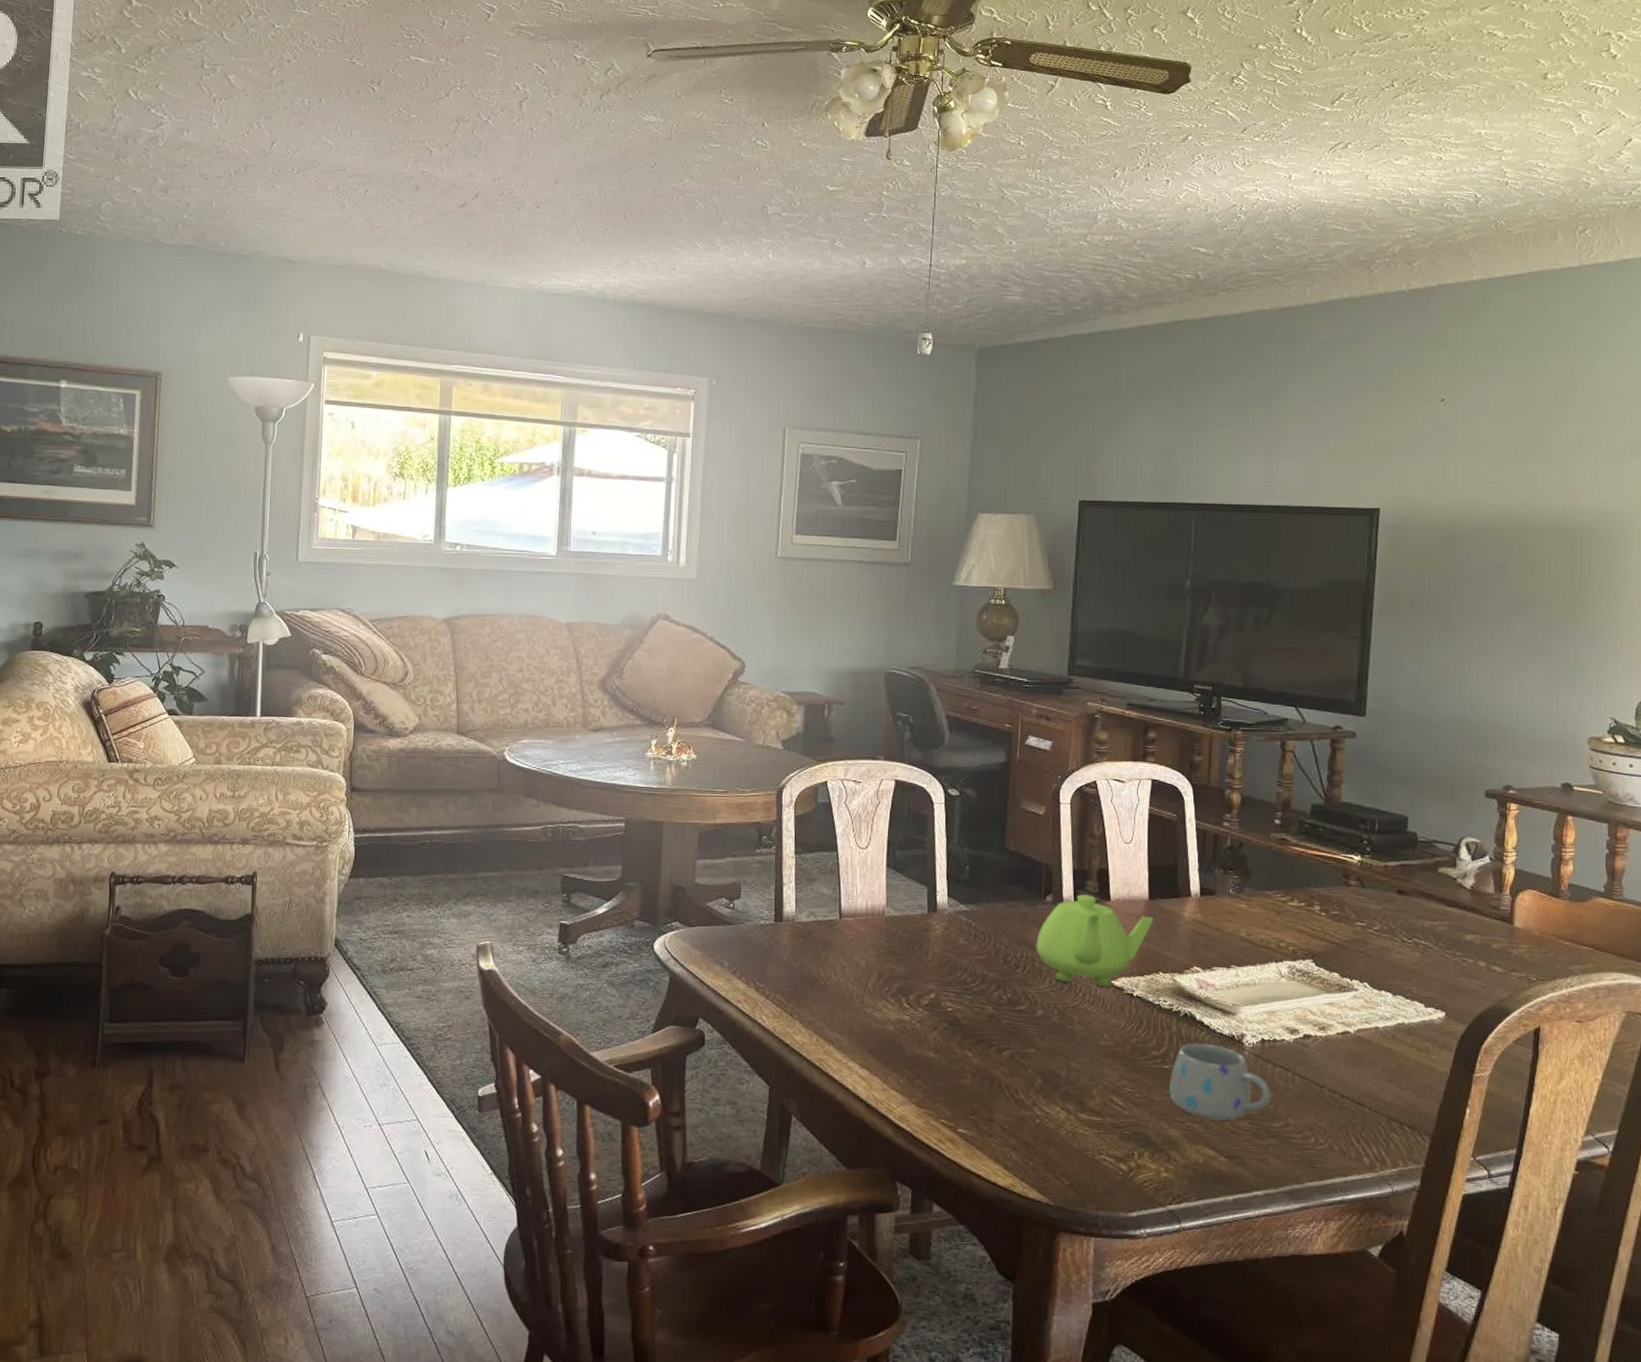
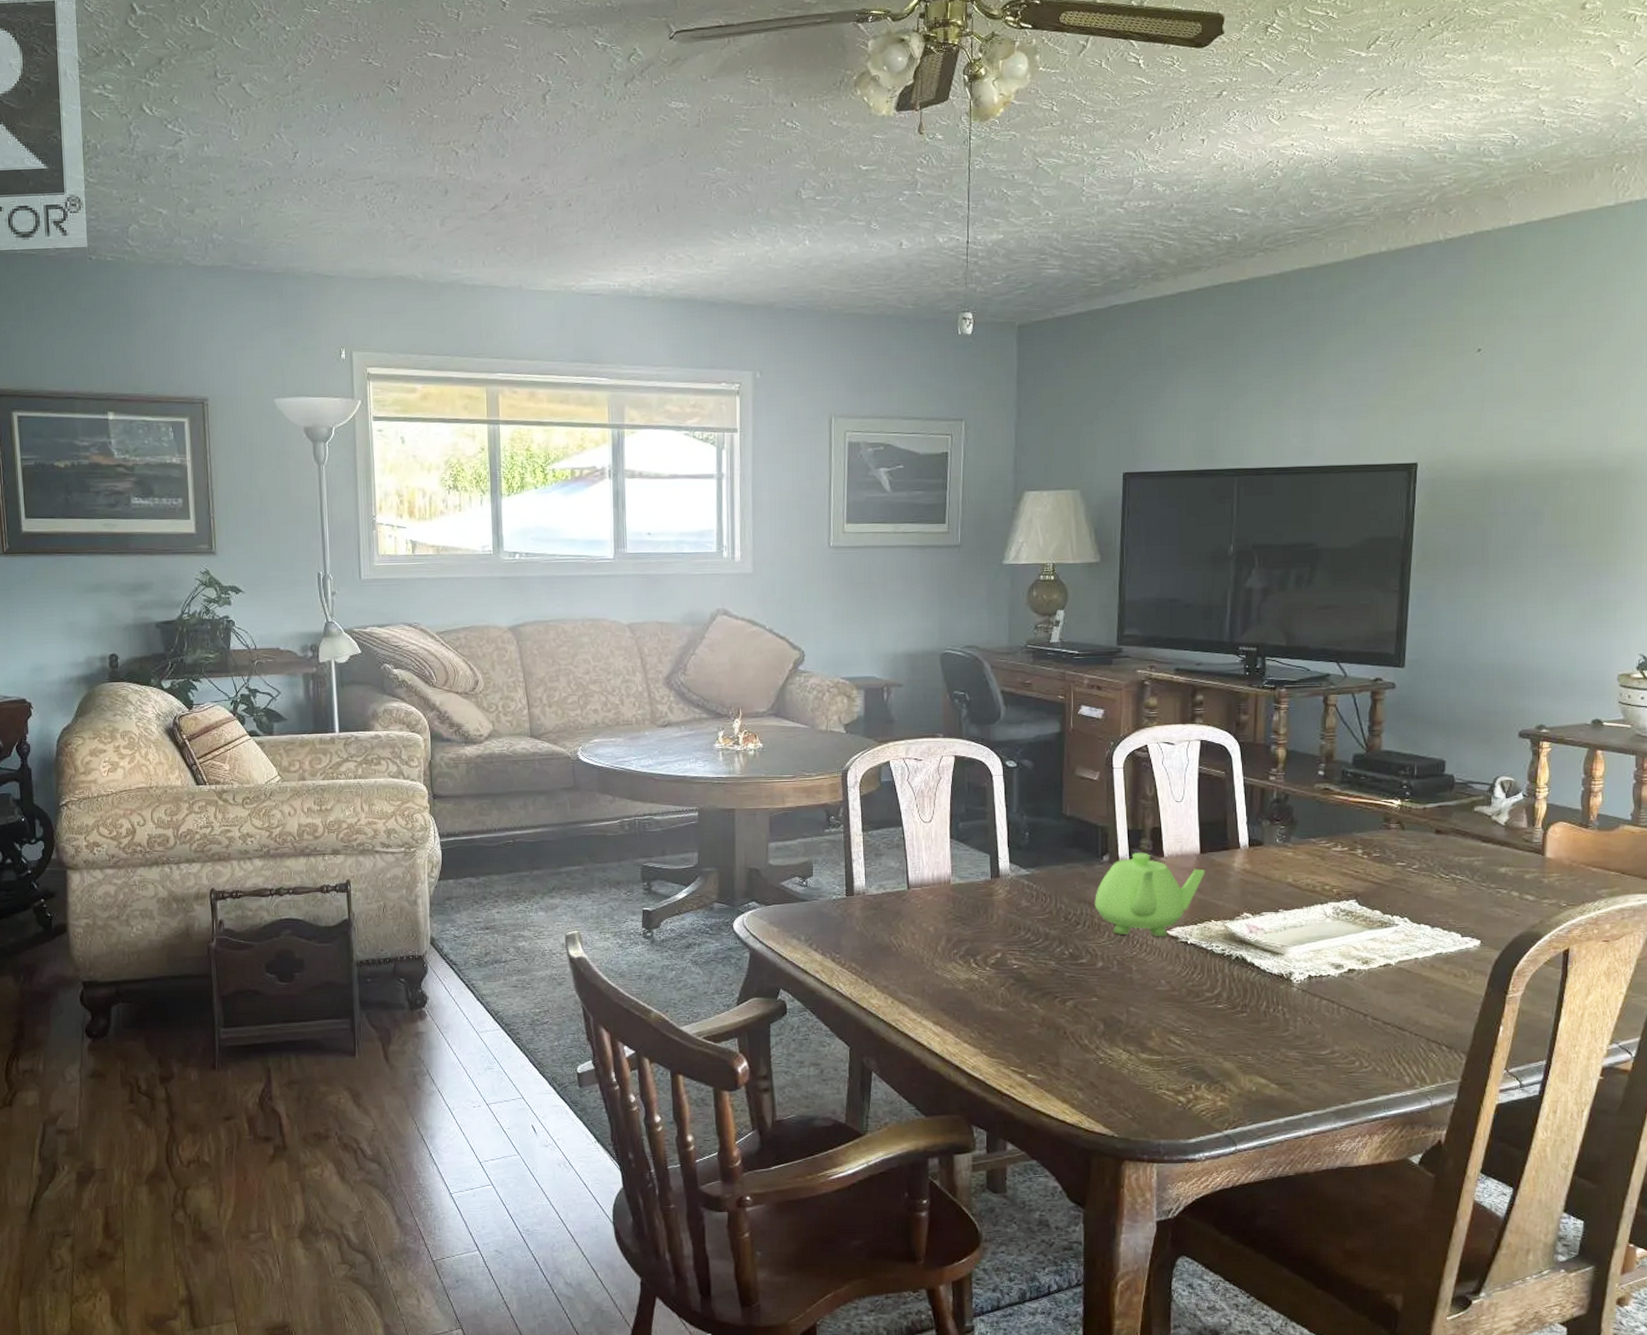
mug: present [1169,1042,1271,1121] -> none [1223,982,1318,1052]

